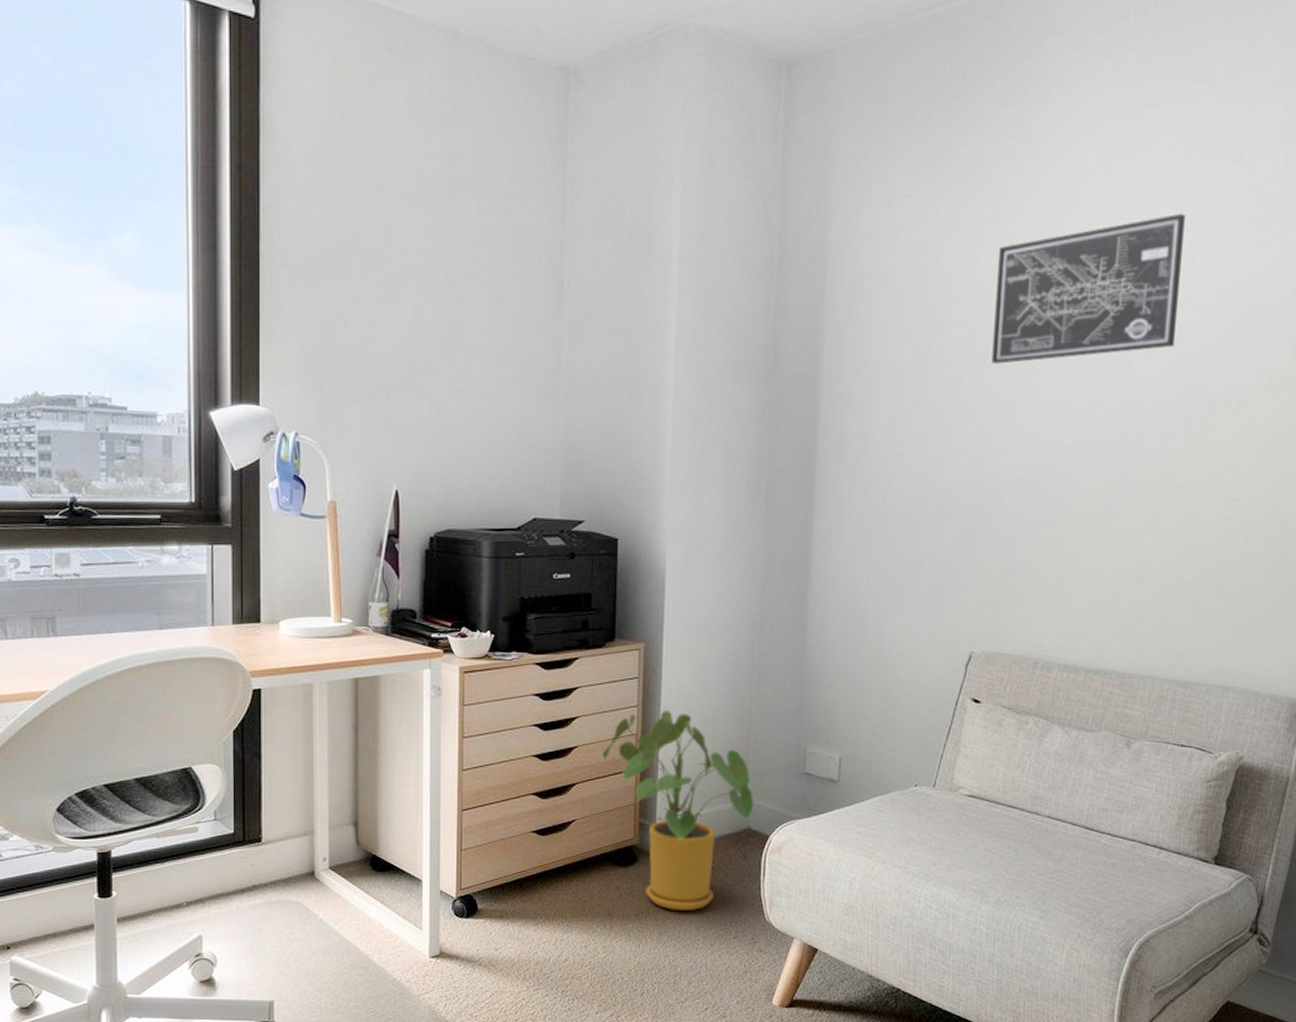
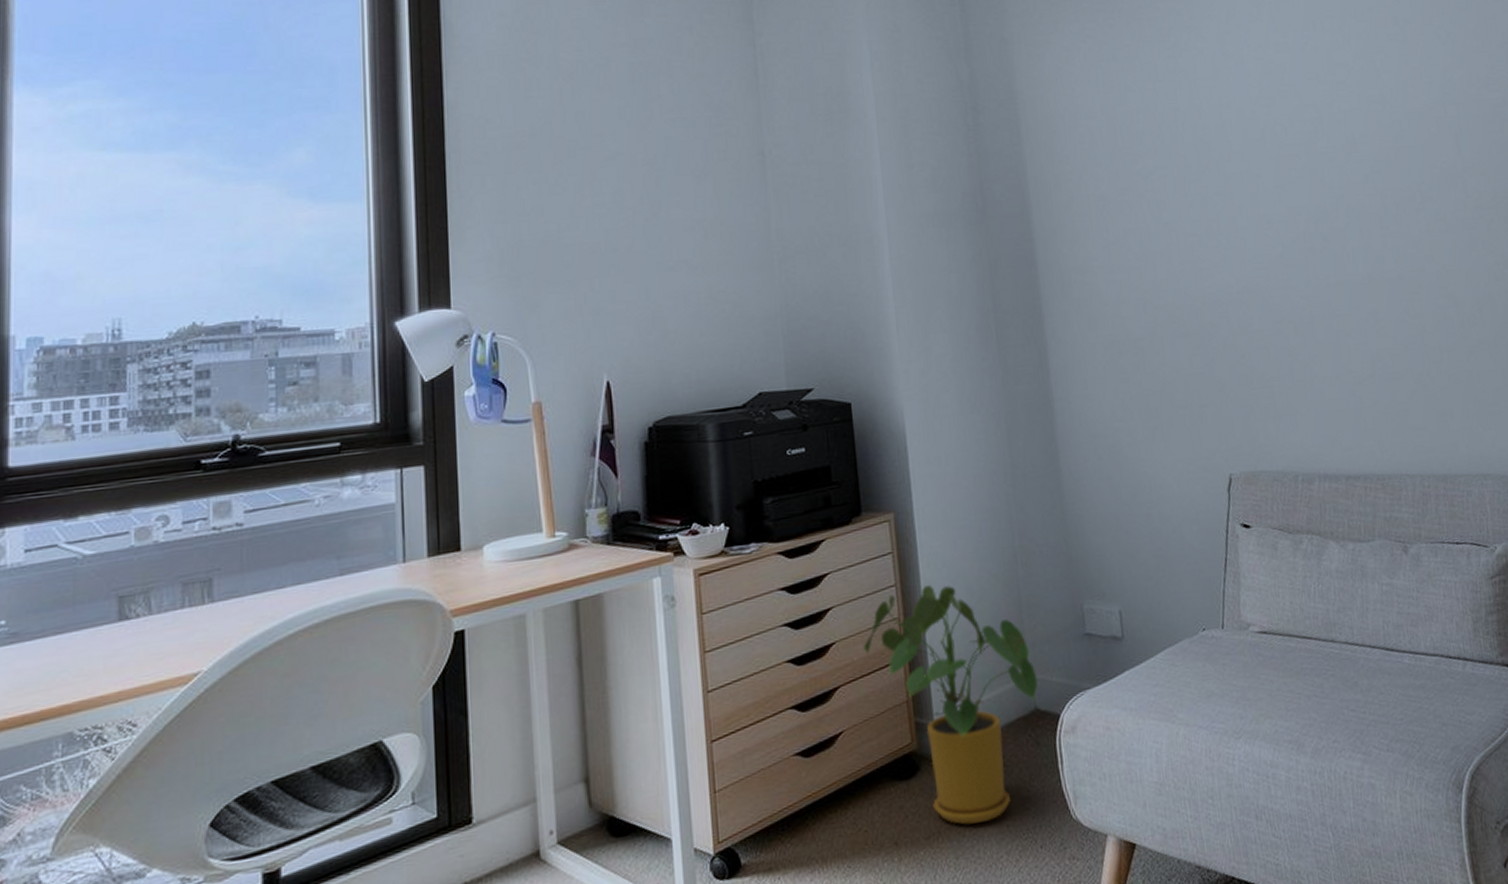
wall art: present [991,213,1186,364] -> none [1175,35,1351,185]

